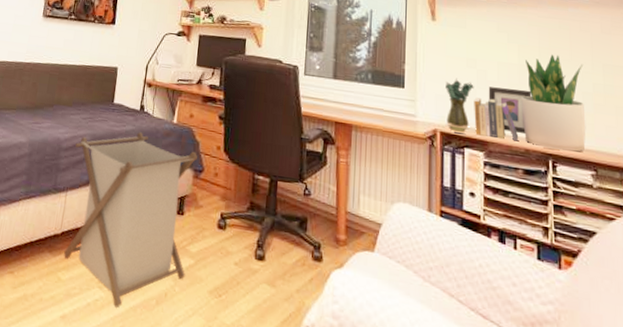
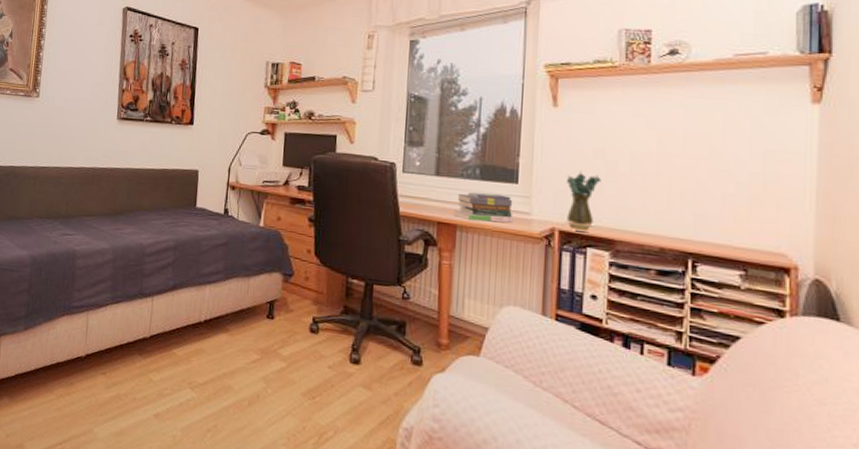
laundry basket: present [64,132,198,307] -> none [154,236,287,407]
books: none [349,95,401,124] -> present [453,192,513,223]
books: present [474,98,518,142] -> none [600,192,652,240]
picture frame: present [488,86,532,135] -> none [618,179,672,232]
planter: present [521,54,586,153] -> none [657,140,738,251]

